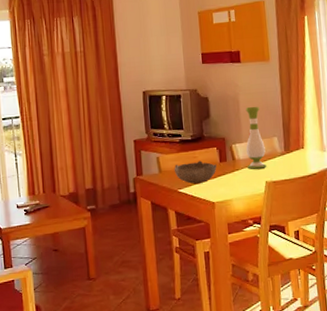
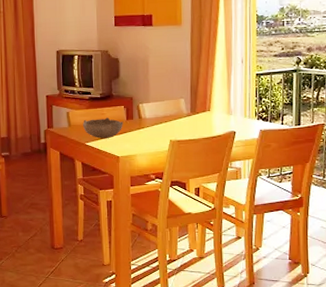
vase: present [245,106,267,169] -> none [152,68,172,128]

